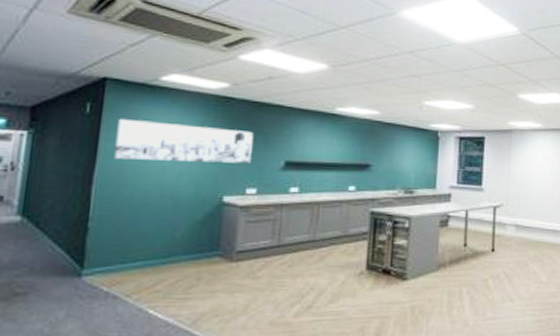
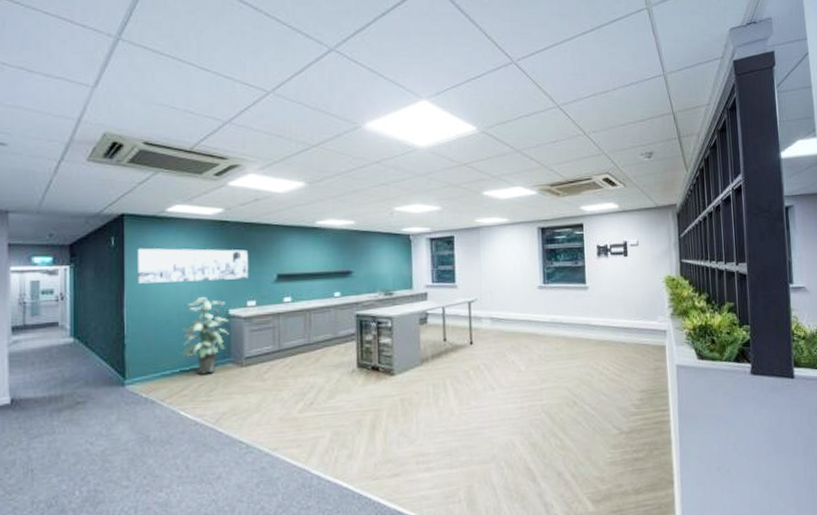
indoor plant: none [159,180,222,268] -> present [182,297,229,374]

